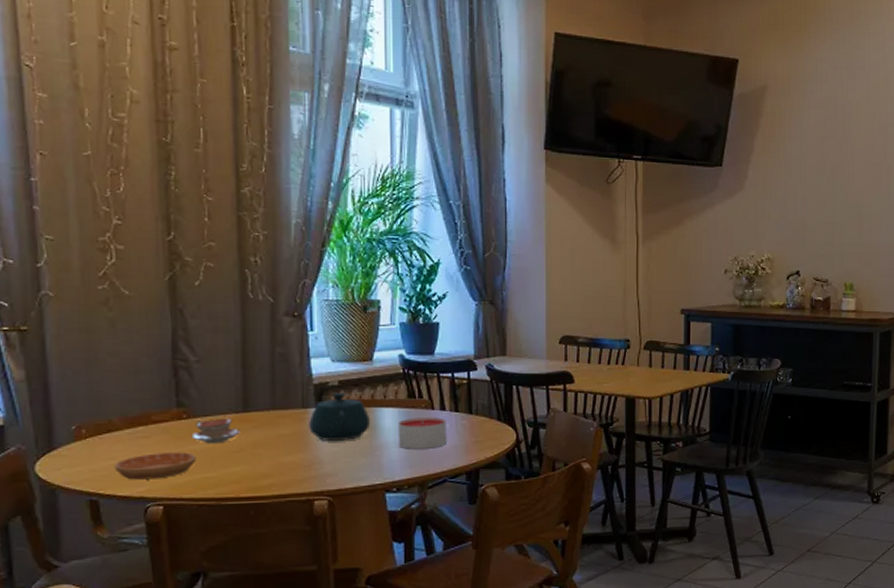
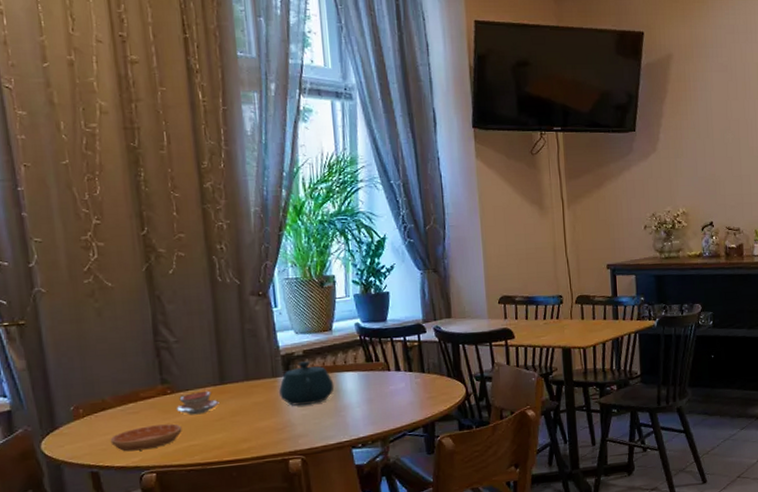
candle: present [397,417,447,450] -> none [358,377,404,409]

